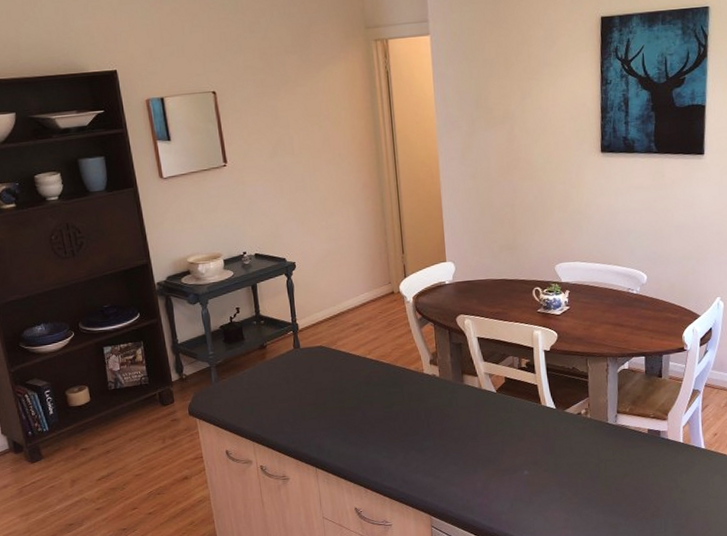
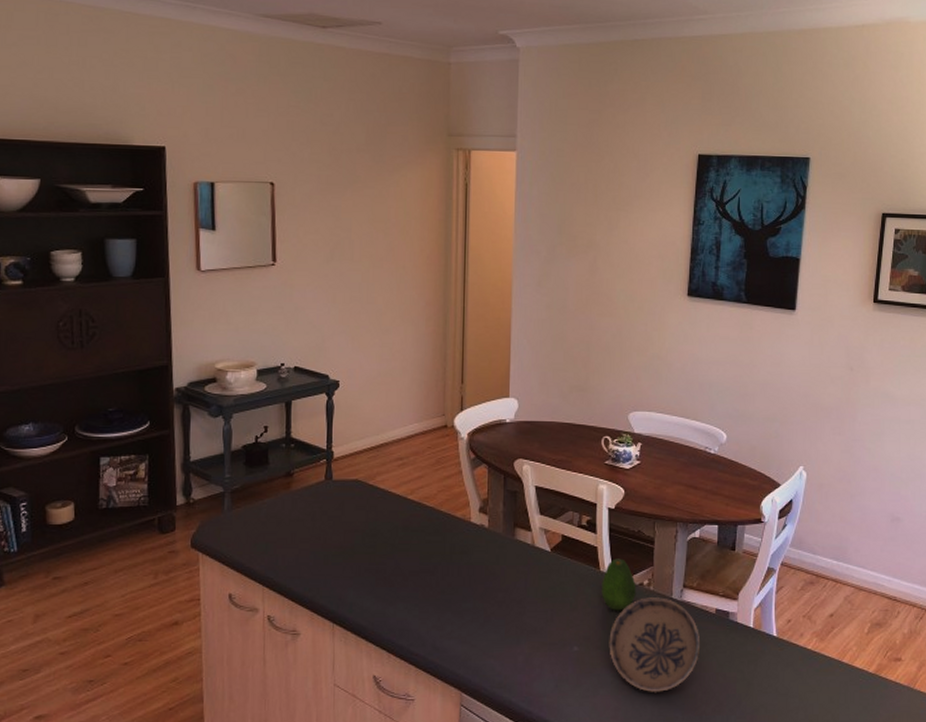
fruit: none [544,393,575,438] -> present [602,558,636,611]
bowl: none [554,423,636,504] -> present [609,597,699,692]

